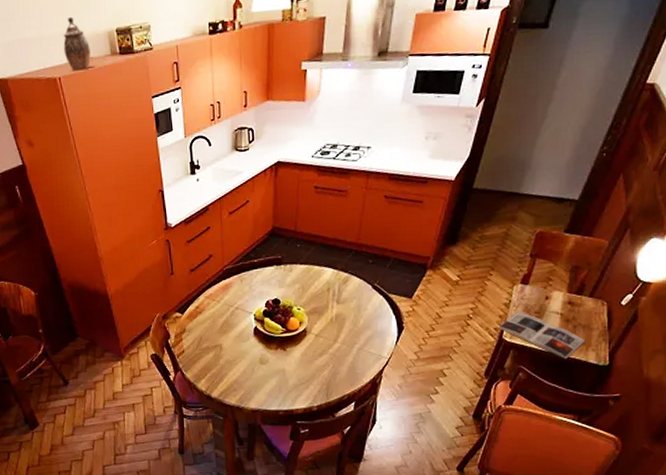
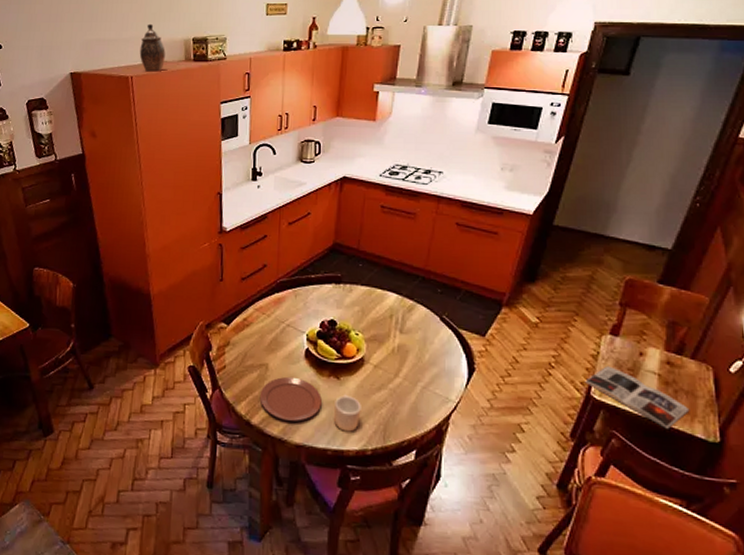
plate: none [217,353,272,391] -> present [259,376,322,421]
mug: none [283,362,306,394] -> present [334,394,361,432]

